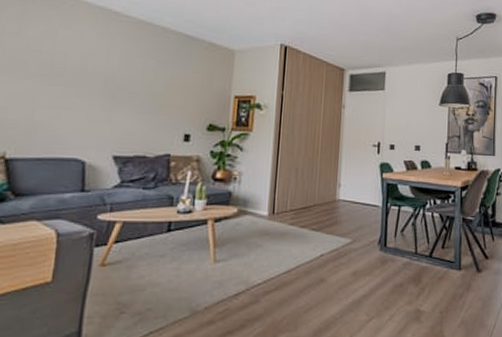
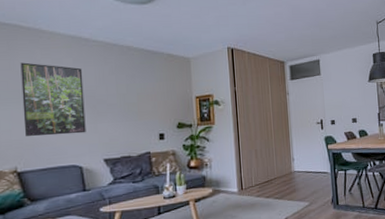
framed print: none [23,29,106,122] -> present [20,62,86,137]

